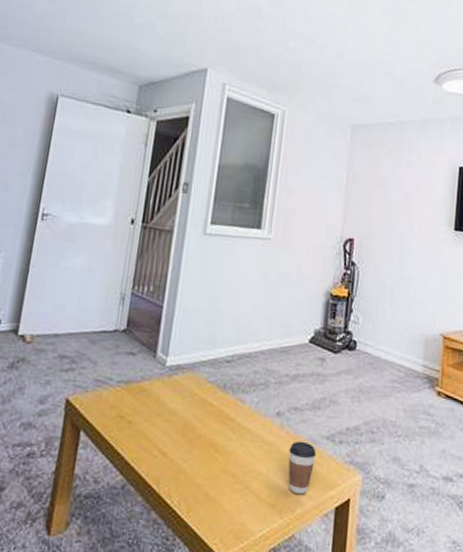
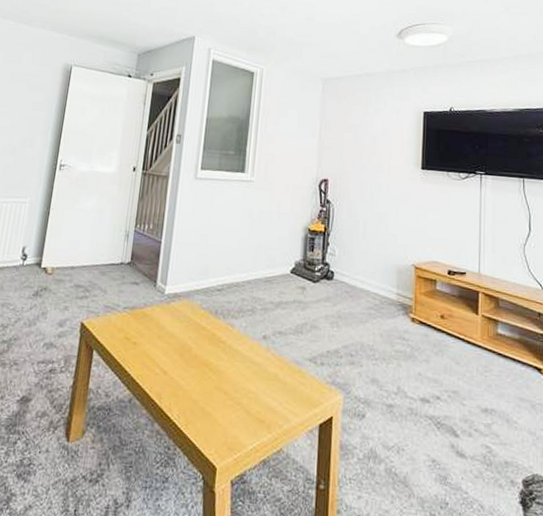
coffee cup: present [288,441,317,495] -> none [274,362,301,412]

